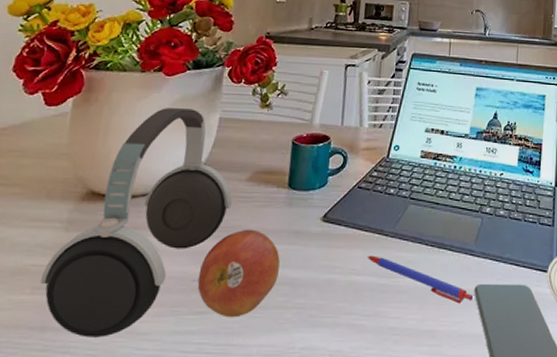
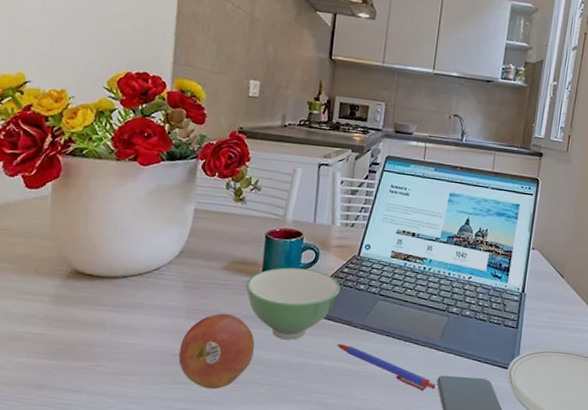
headphones: present [39,108,232,338] -> none [34,196,209,398]
bowl: none [270,174,371,255] -> present [245,267,341,340]

